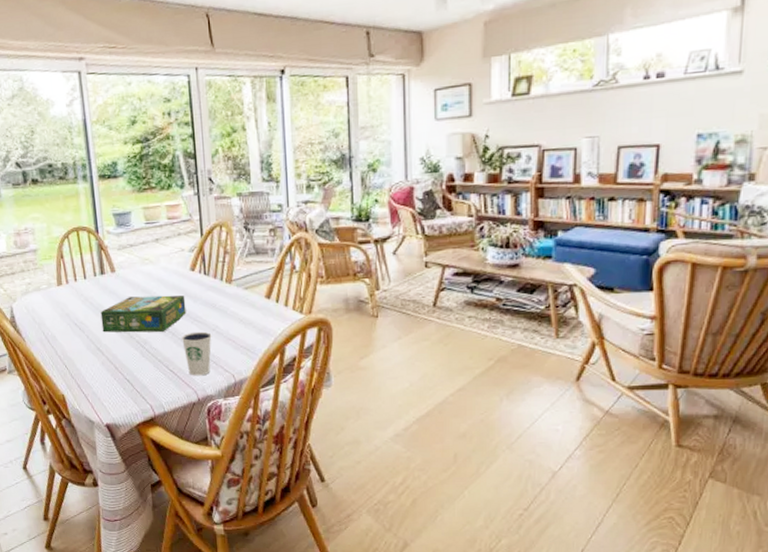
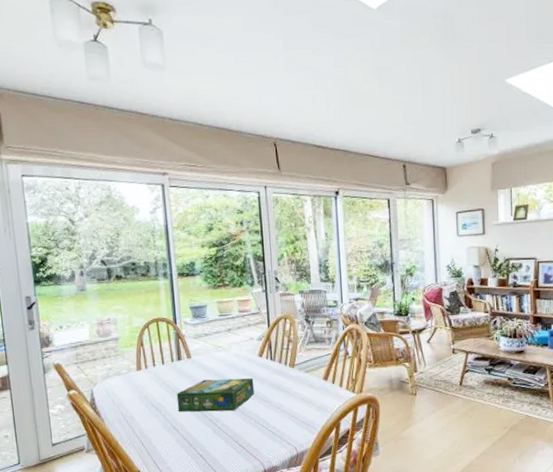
dixie cup: present [182,331,212,376] -> none [250,409,277,450]

